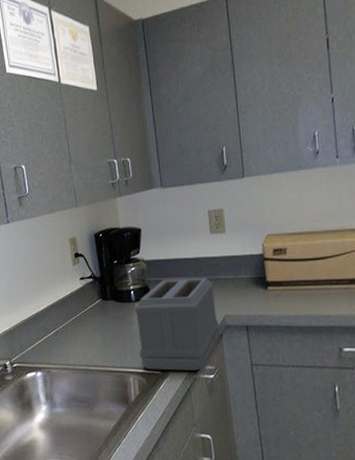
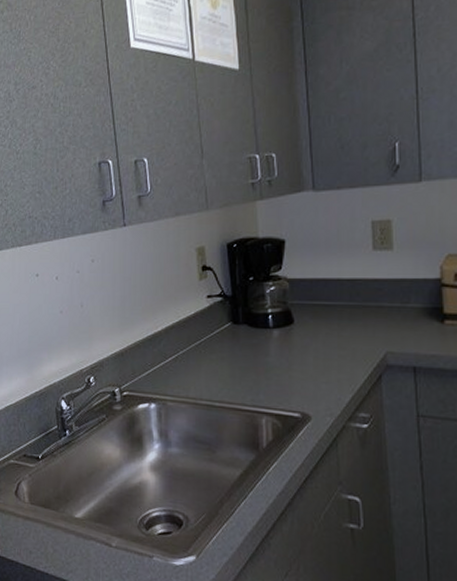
toaster: present [135,278,220,371] -> none [272,303,378,418]

